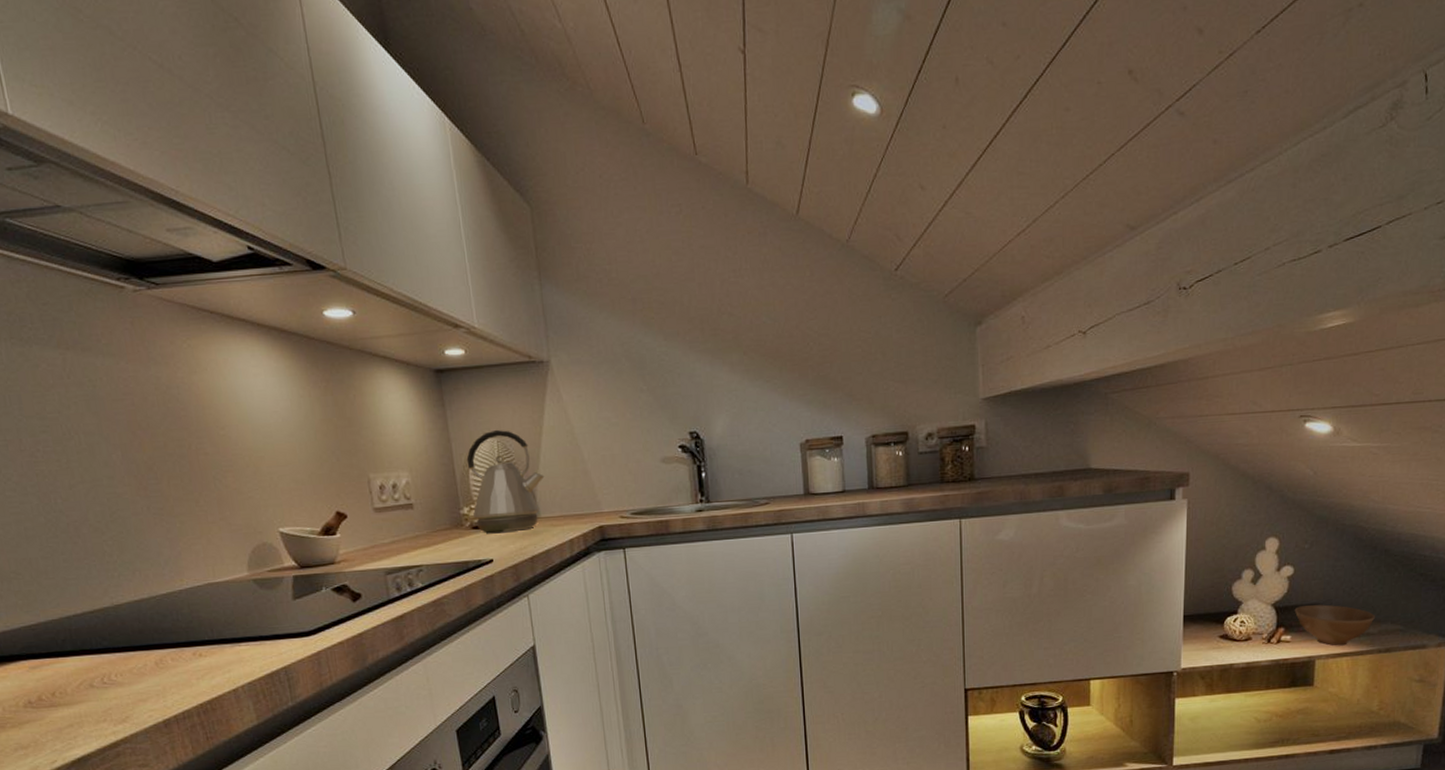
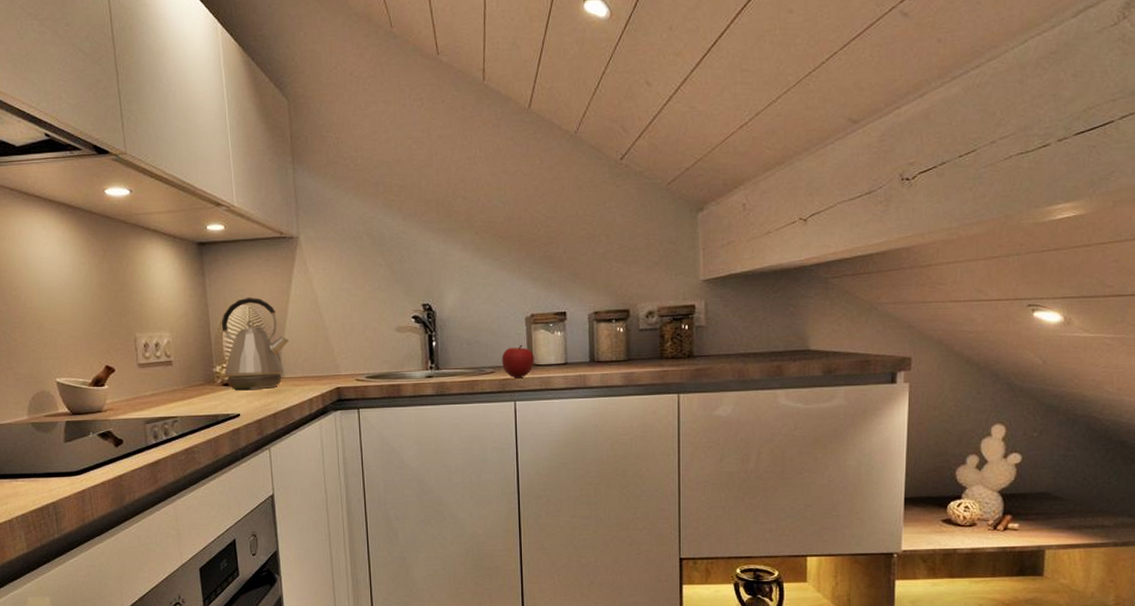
fruit: none [776,472,811,508] -> present [502,344,534,377]
bowl: present [1294,604,1375,646] -> none [1022,494,1110,537]

